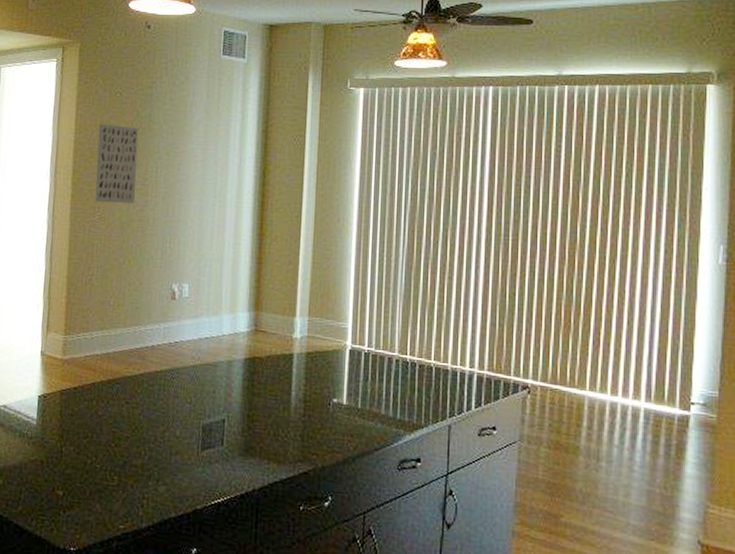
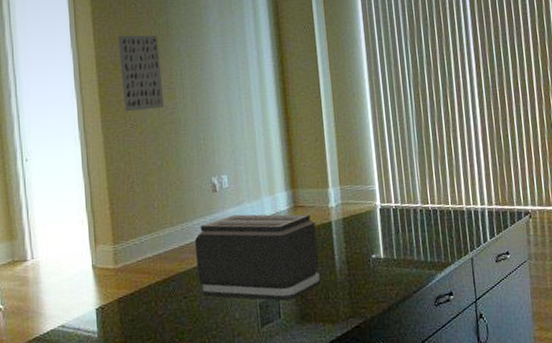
toaster: none [143,327,275,429] -> present [194,214,320,301]

